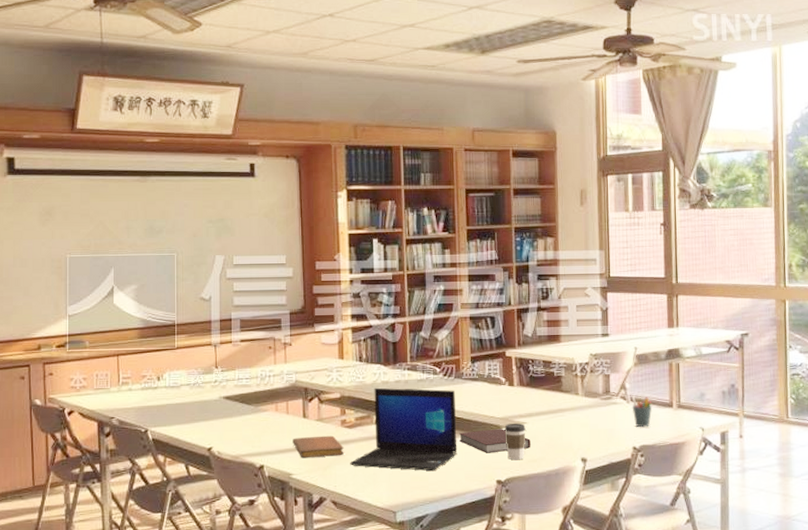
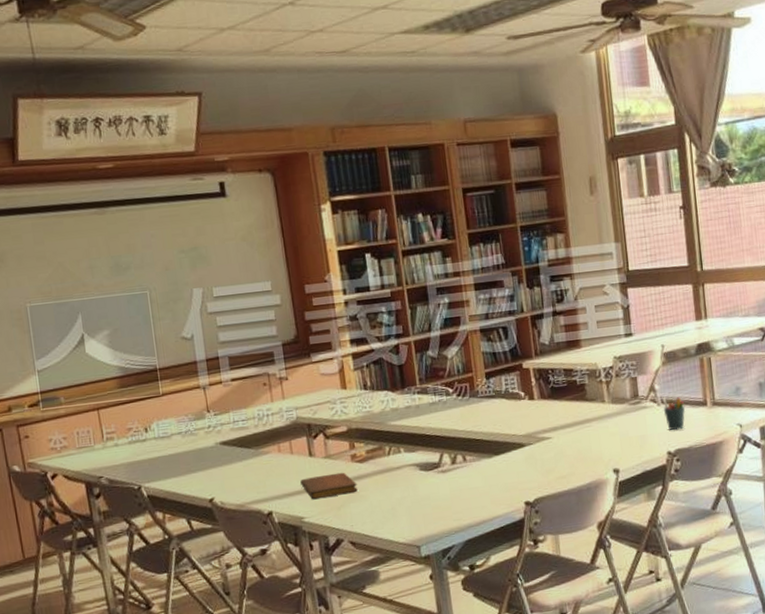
laptop: present [350,387,458,472] -> none [365,410,480,503]
notebook: present [459,429,531,453] -> none [480,446,558,475]
coffee cup: present [504,423,526,461] -> none [528,439,552,479]

